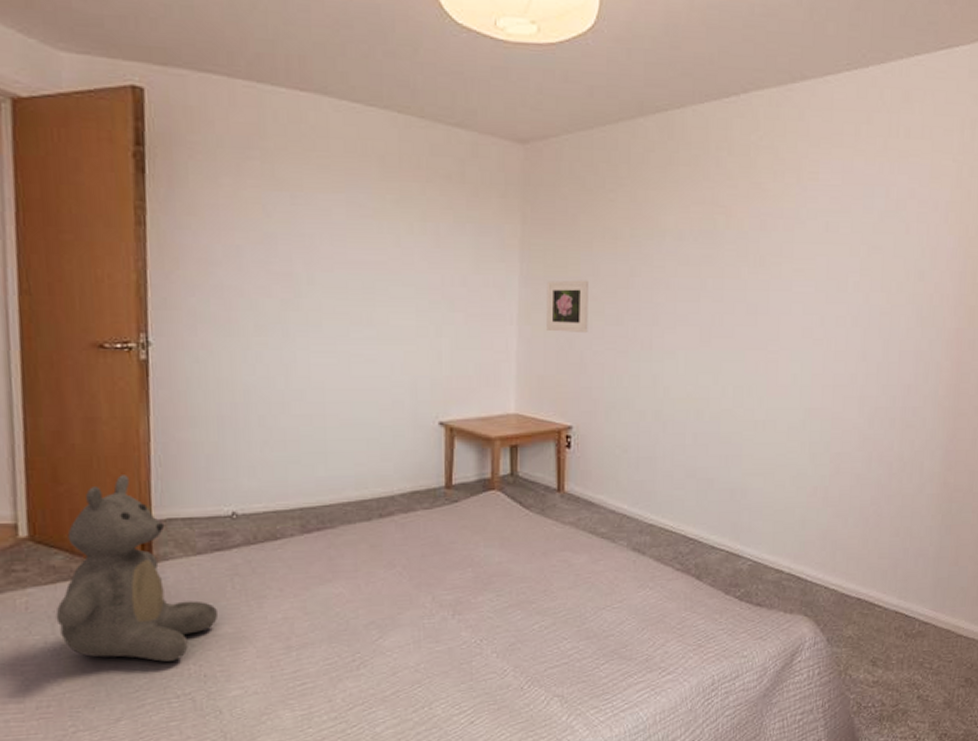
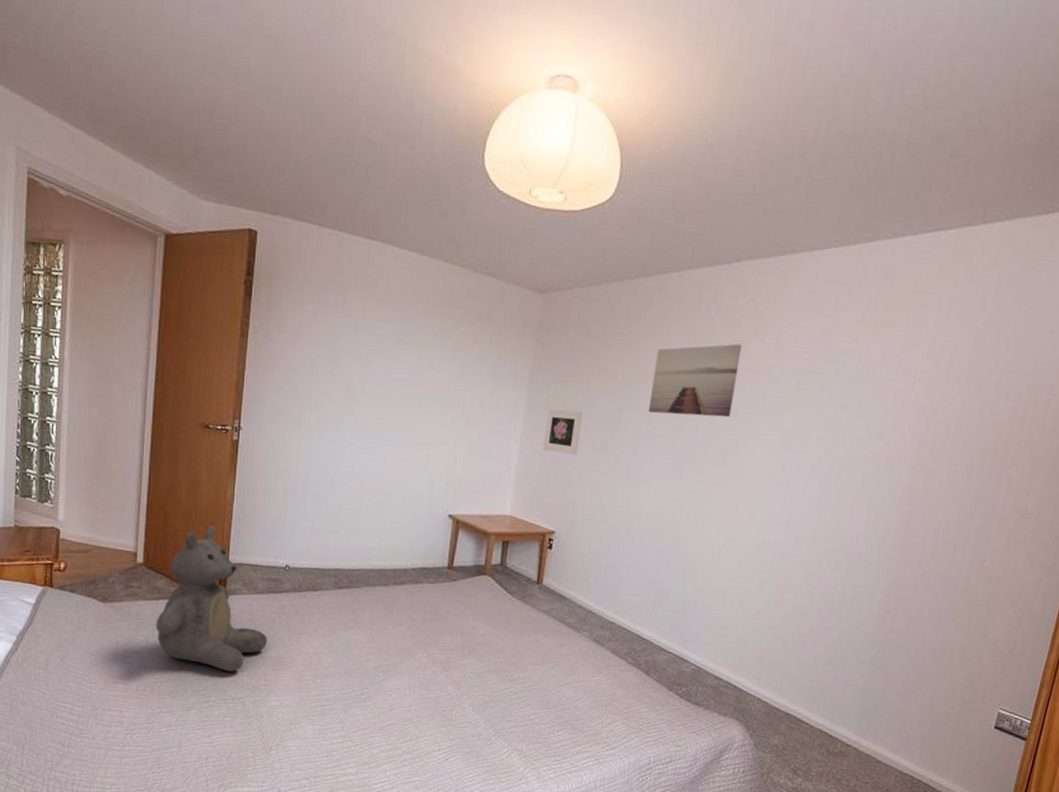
wall art: none [665,186,761,275] -> present [649,343,742,418]

